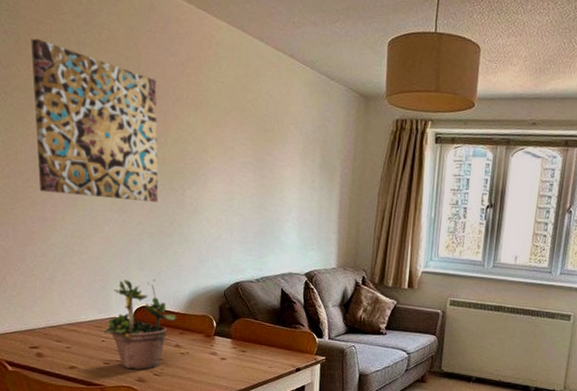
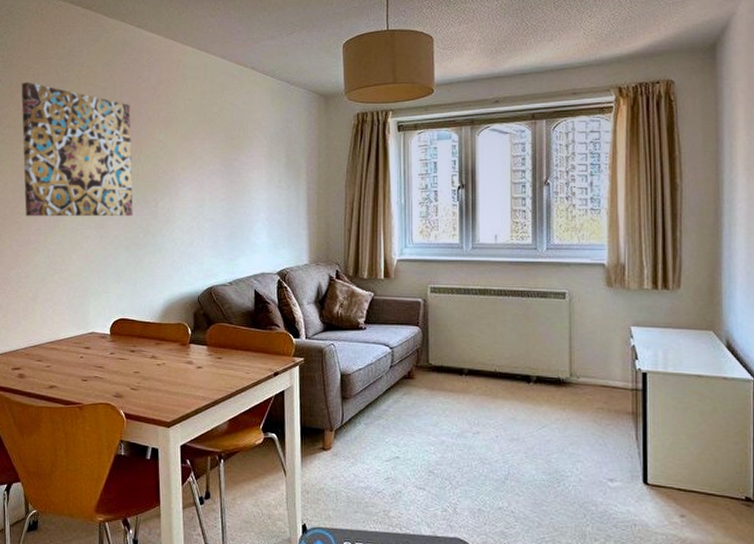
potted plant: present [104,279,177,370] -> none [82,290,153,384]

